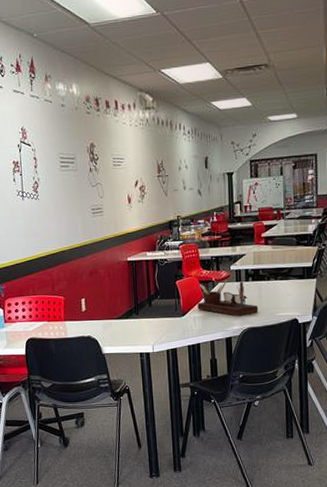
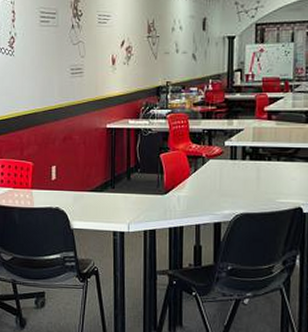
desk organizer: present [197,279,259,317] -> none [183,156,255,200]

